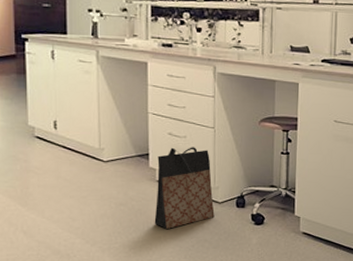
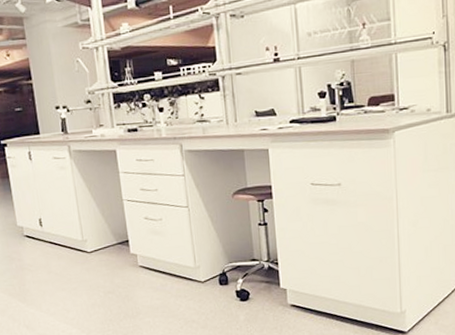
bag: present [154,147,215,229] -> none [137,228,199,313]

